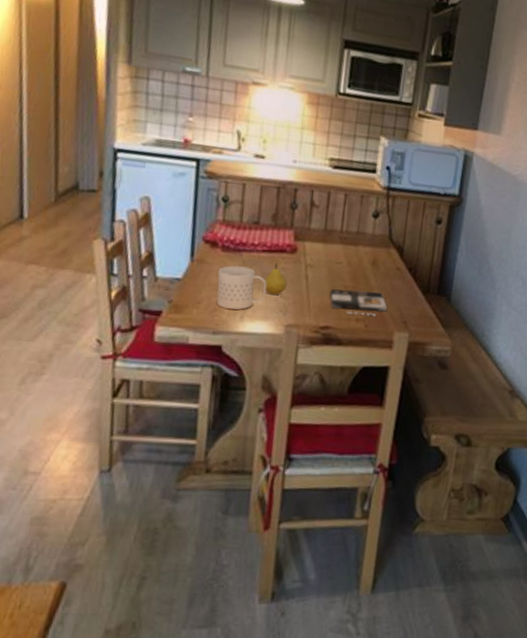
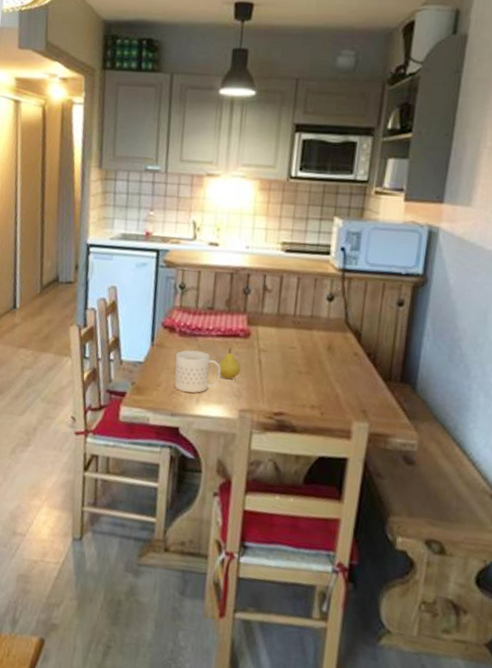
magazine: present [330,288,388,317] -> none [284,374,345,405]

